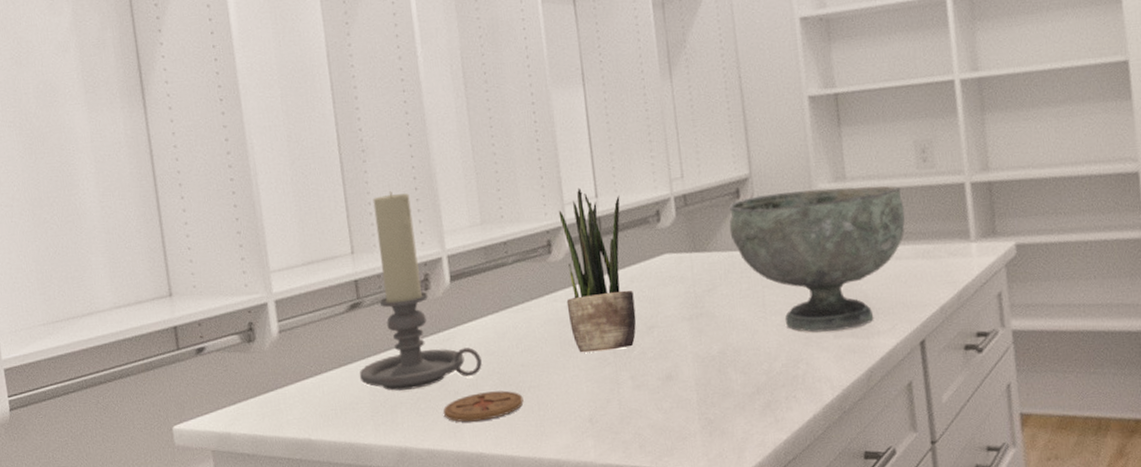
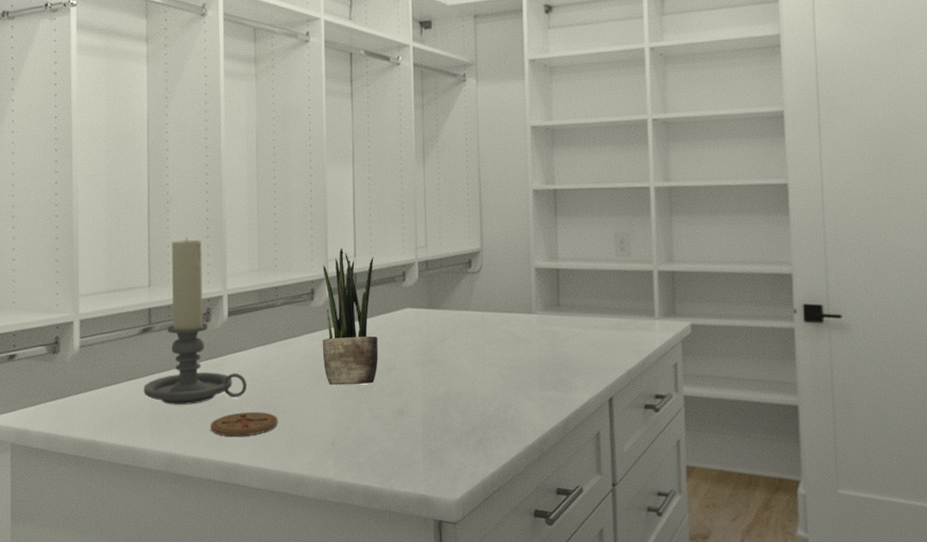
decorative bowl: present [729,185,905,333] -> none [461,265,604,384]

